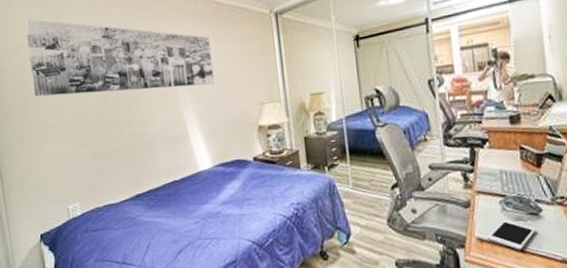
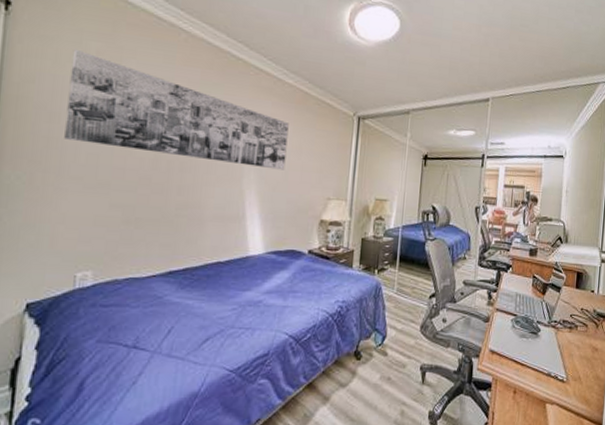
cell phone: present [486,219,536,251] -> none [497,336,534,363]

